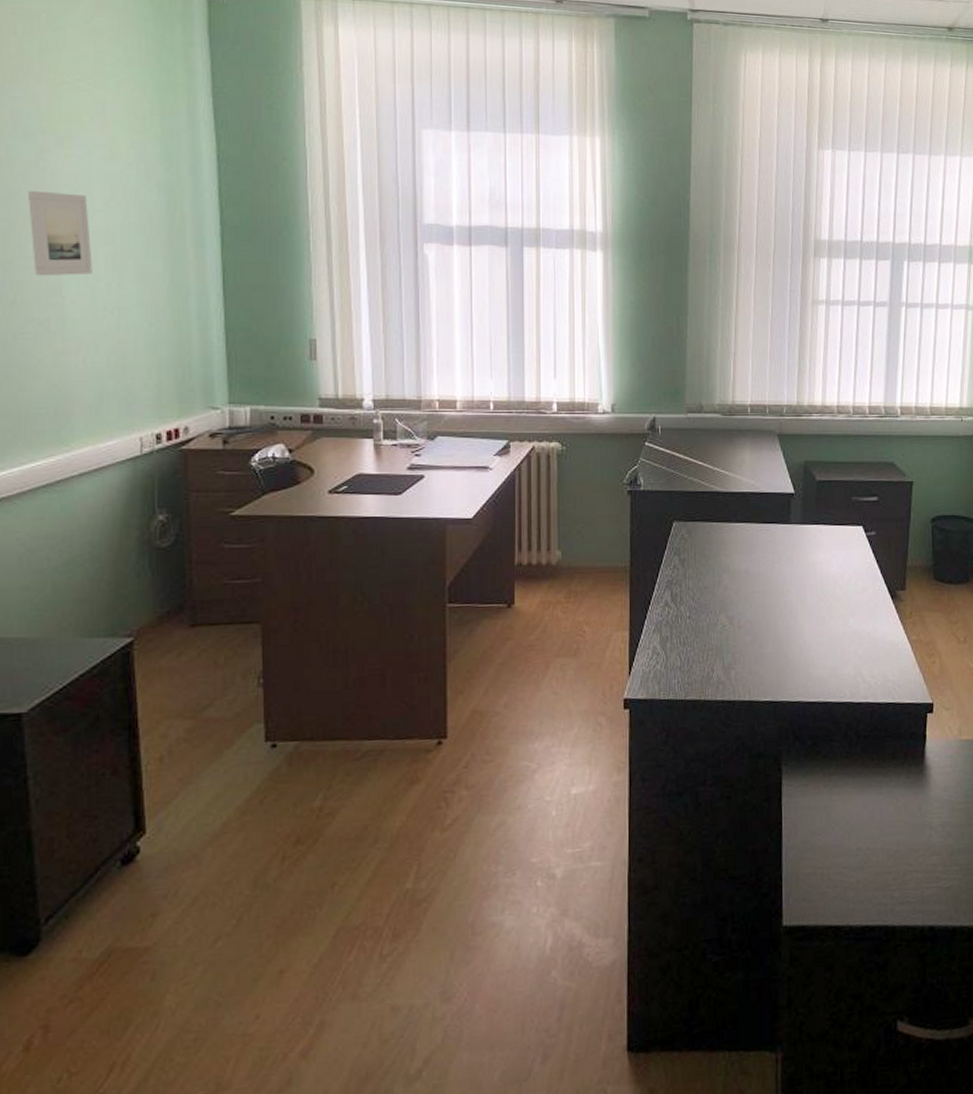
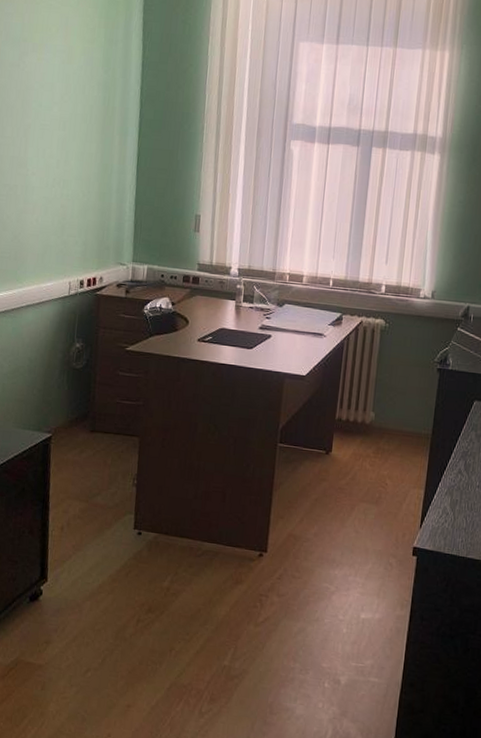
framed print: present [28,190,93,276] -> none [10,85,50,153]

